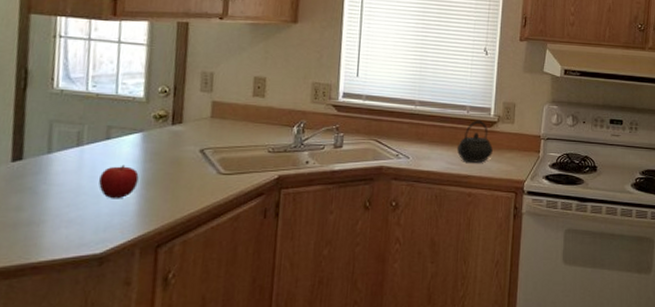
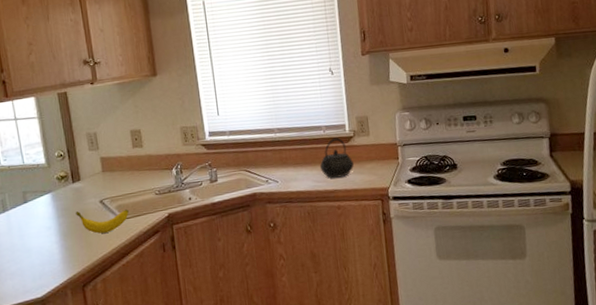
fruit: present [98,165,139,199] -> none [26,222,57,252]
banana: none [167,158,232,187] -> present [75,209,129,234]

